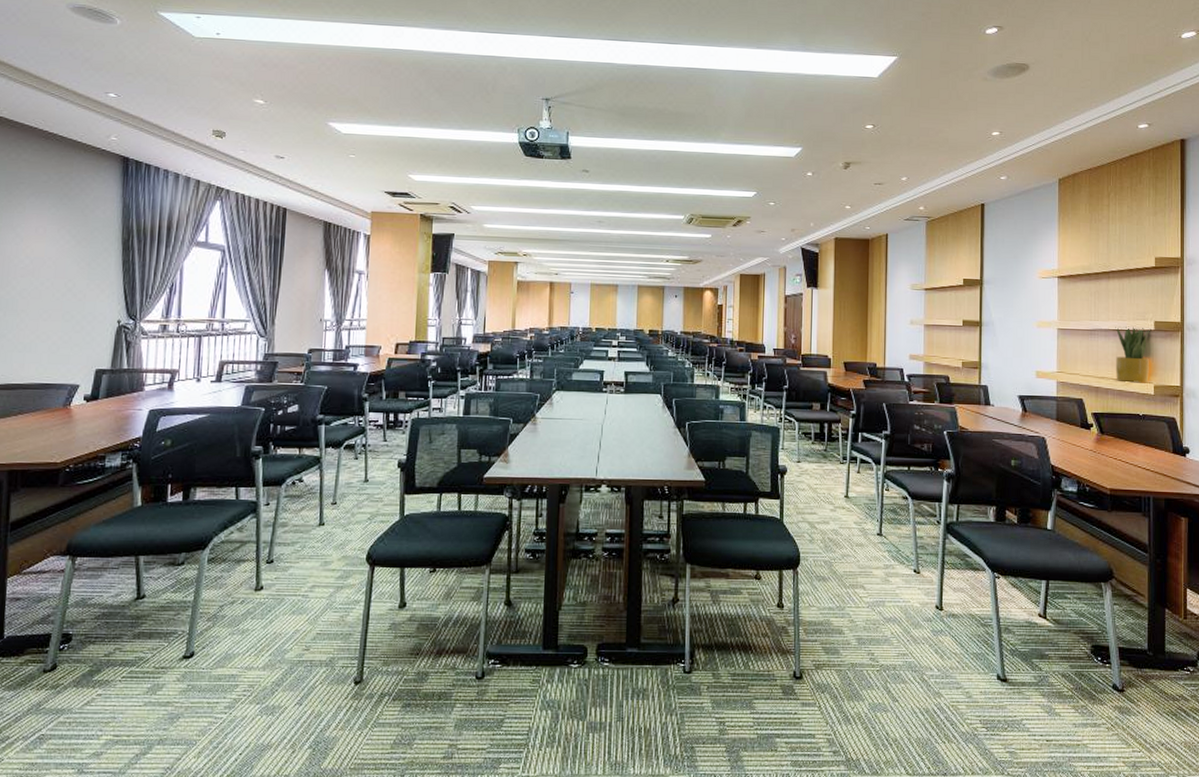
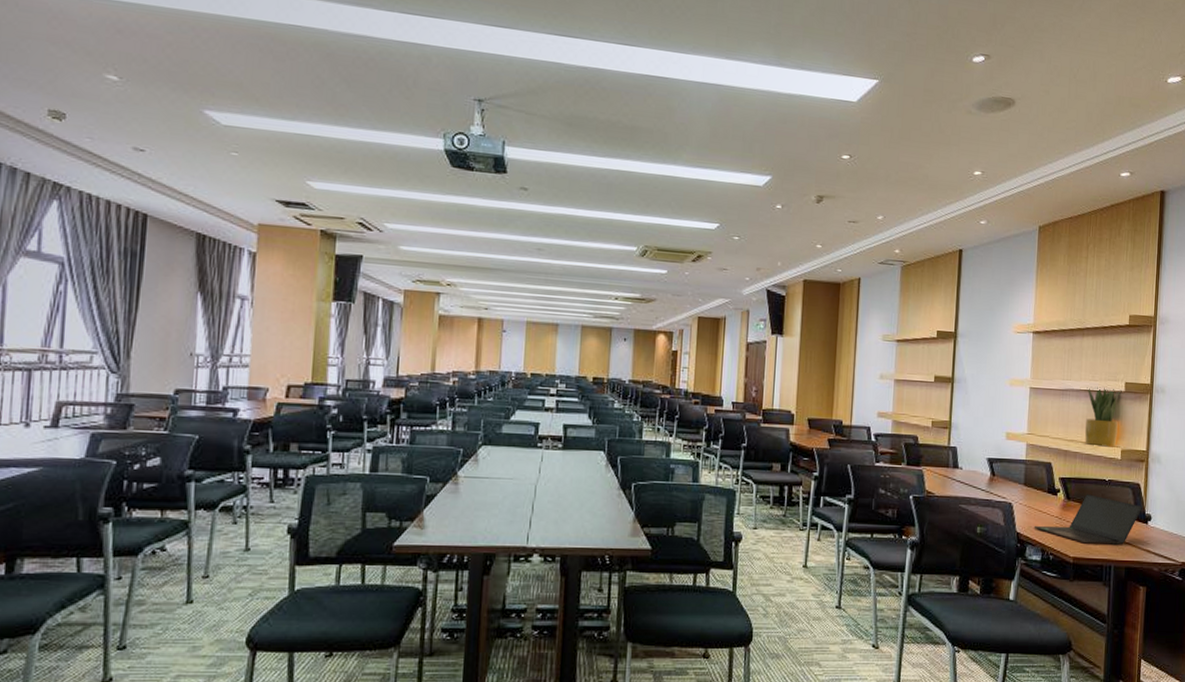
laptop: none [1068,428,1180,477] -> present [1034,494,1143,545]

